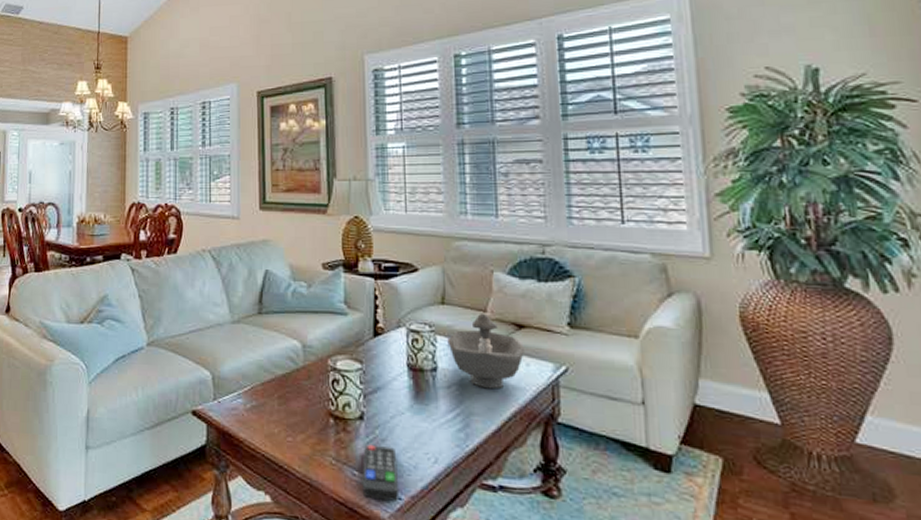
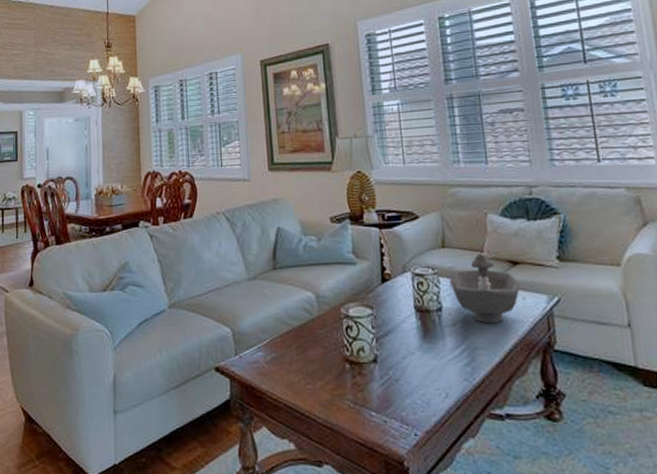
remote control: present [362,444,400,502] -> none [379,385,415,439]

